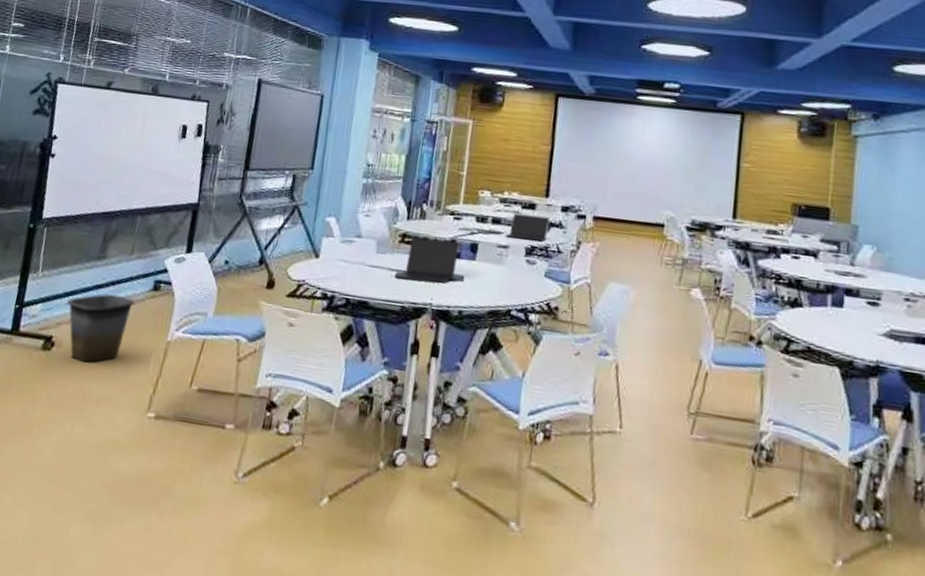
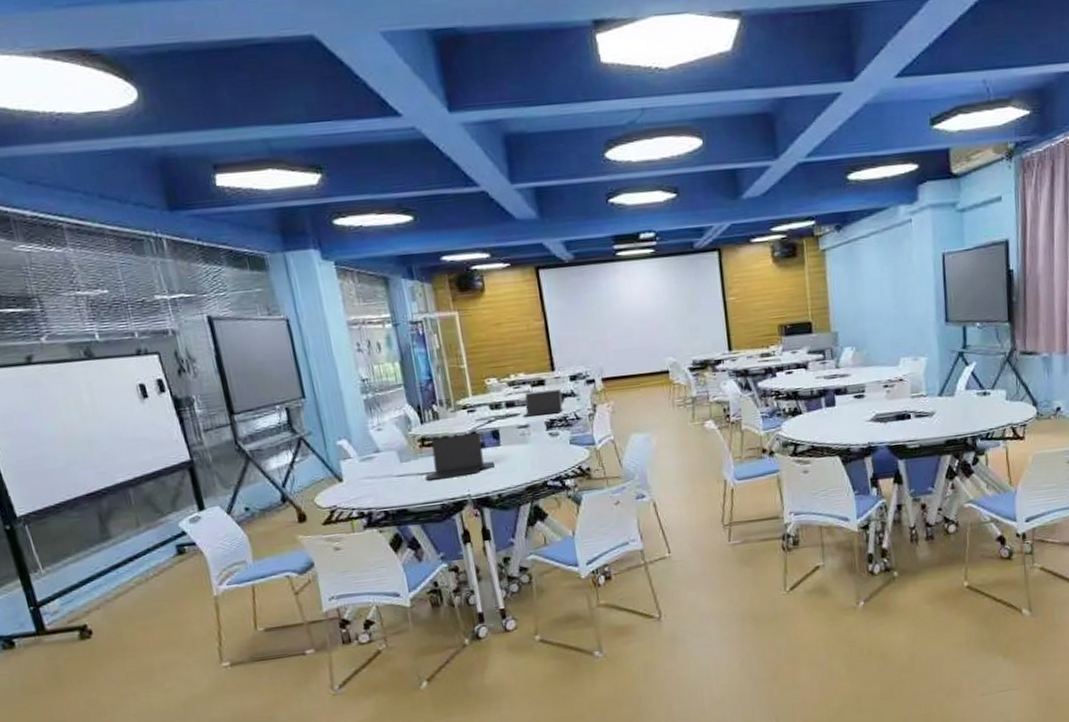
waste bin: present [67,294,136,363] -> none [86,567,168,639]

